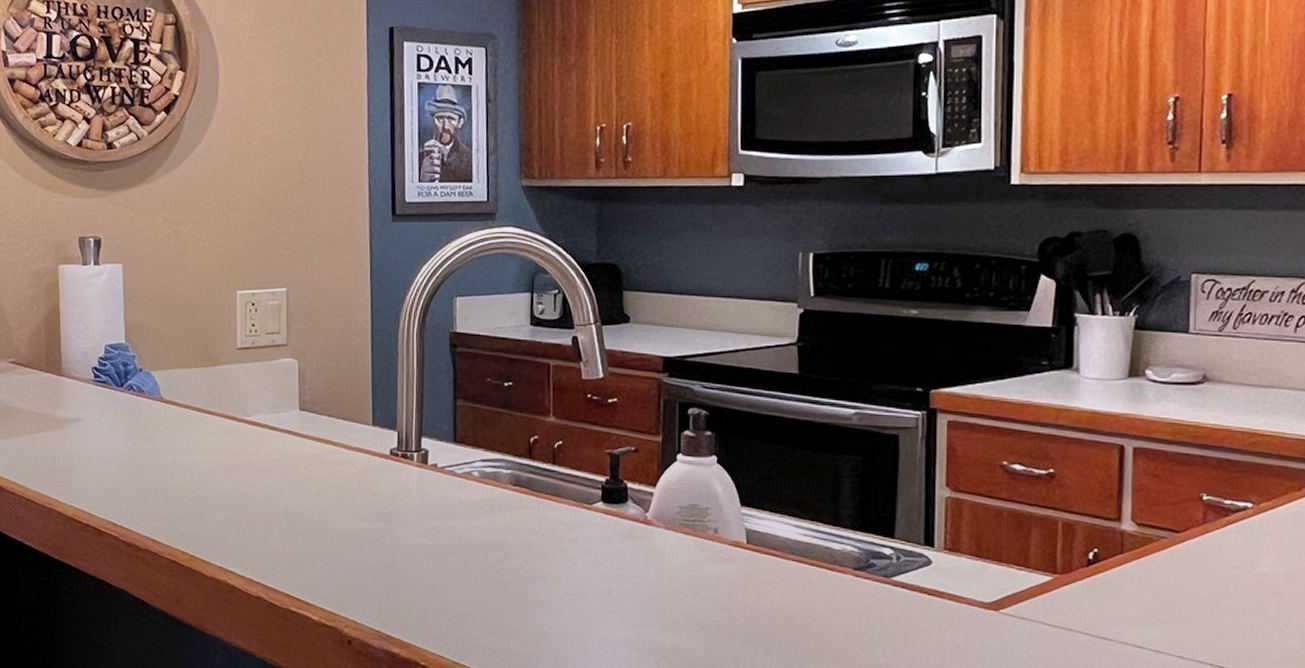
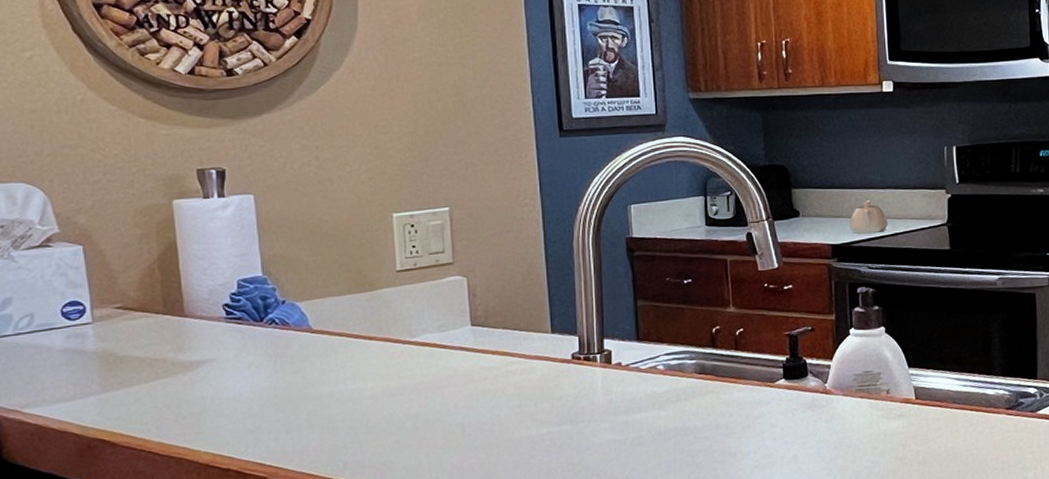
teapot: none [683,308,729,348] -> present [848,199,889,234]

